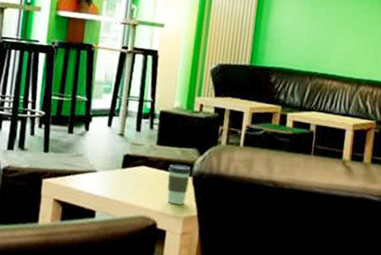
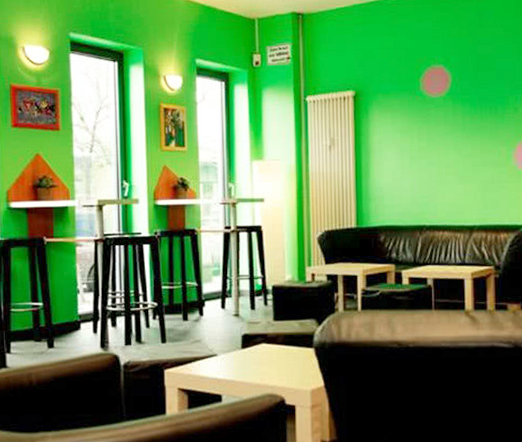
coffee cup: present [167,164,191,205] -> none [288,338,312,377]

